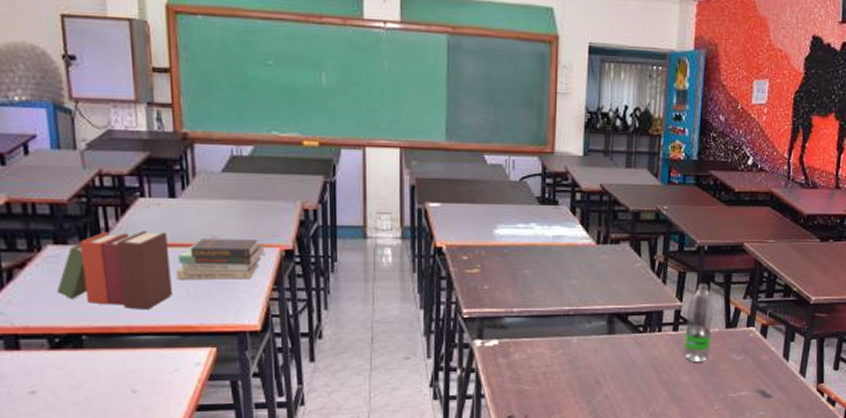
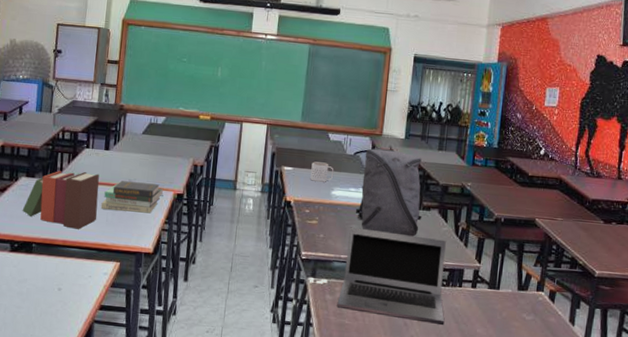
mug: none [465,193,496,221] -> present [310,161,334,183]
laptop: none [513,273,643,377] -> present [337,227,446,325]
backpack: none [528,171,611,278] -> present [356,148,422,237]
bottle: present [684,283,715,363] -> none [480,249,508,318]

